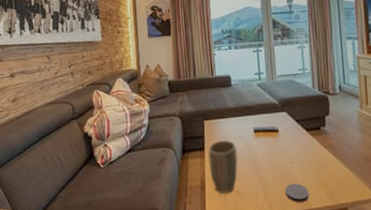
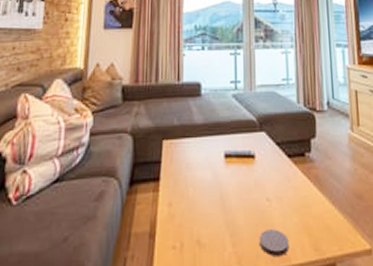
plant pot: present [208,140,238,194] -> none [162,167,202,244]

